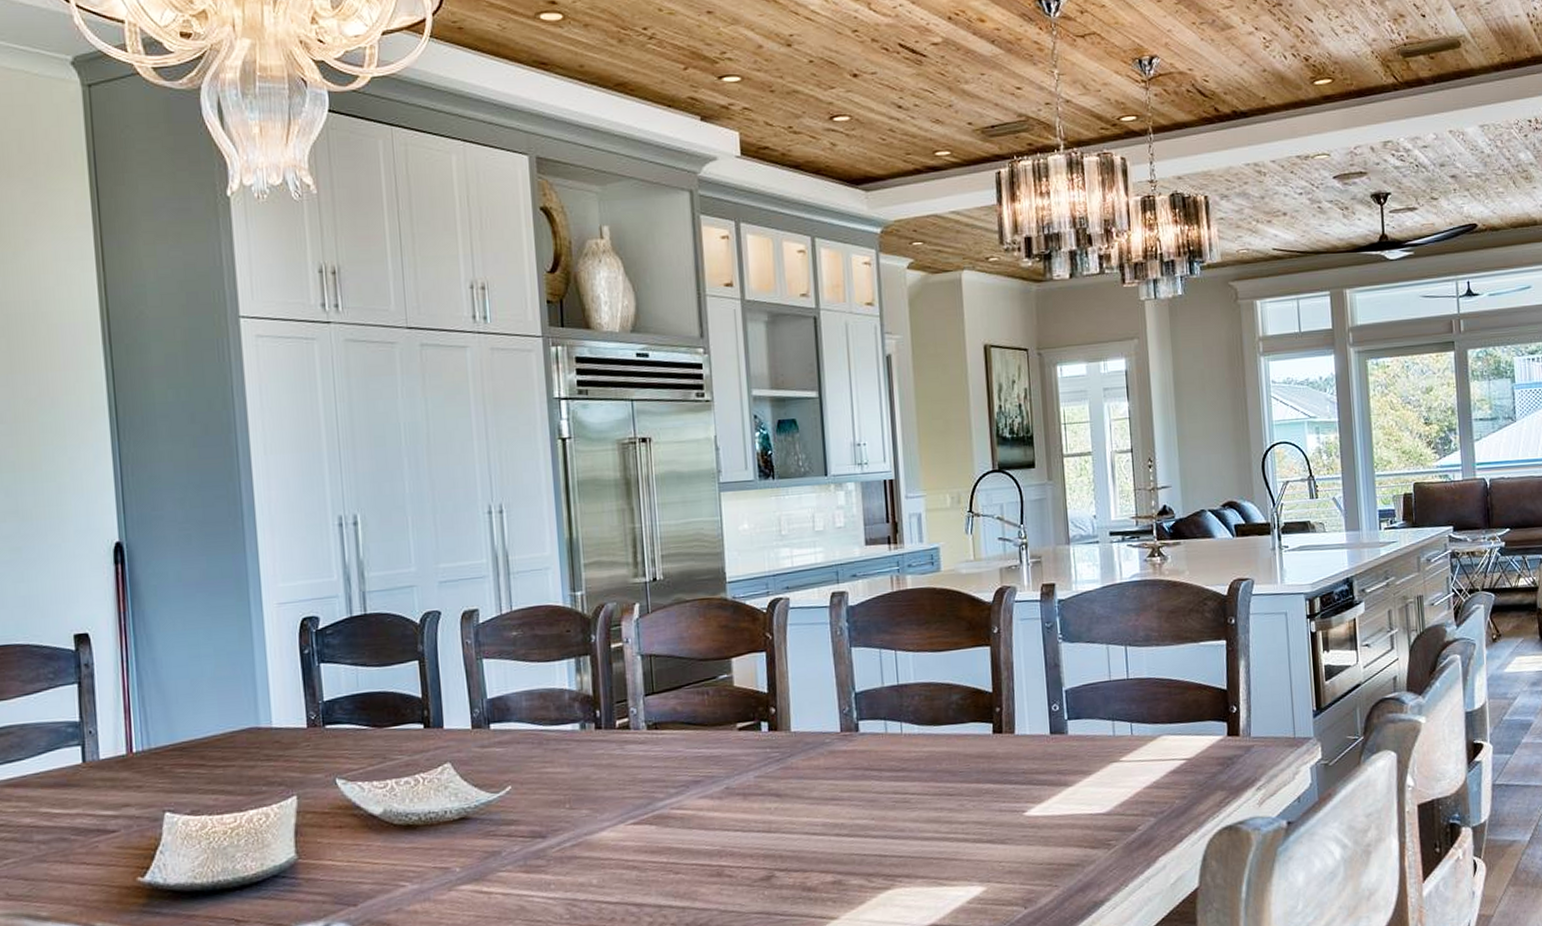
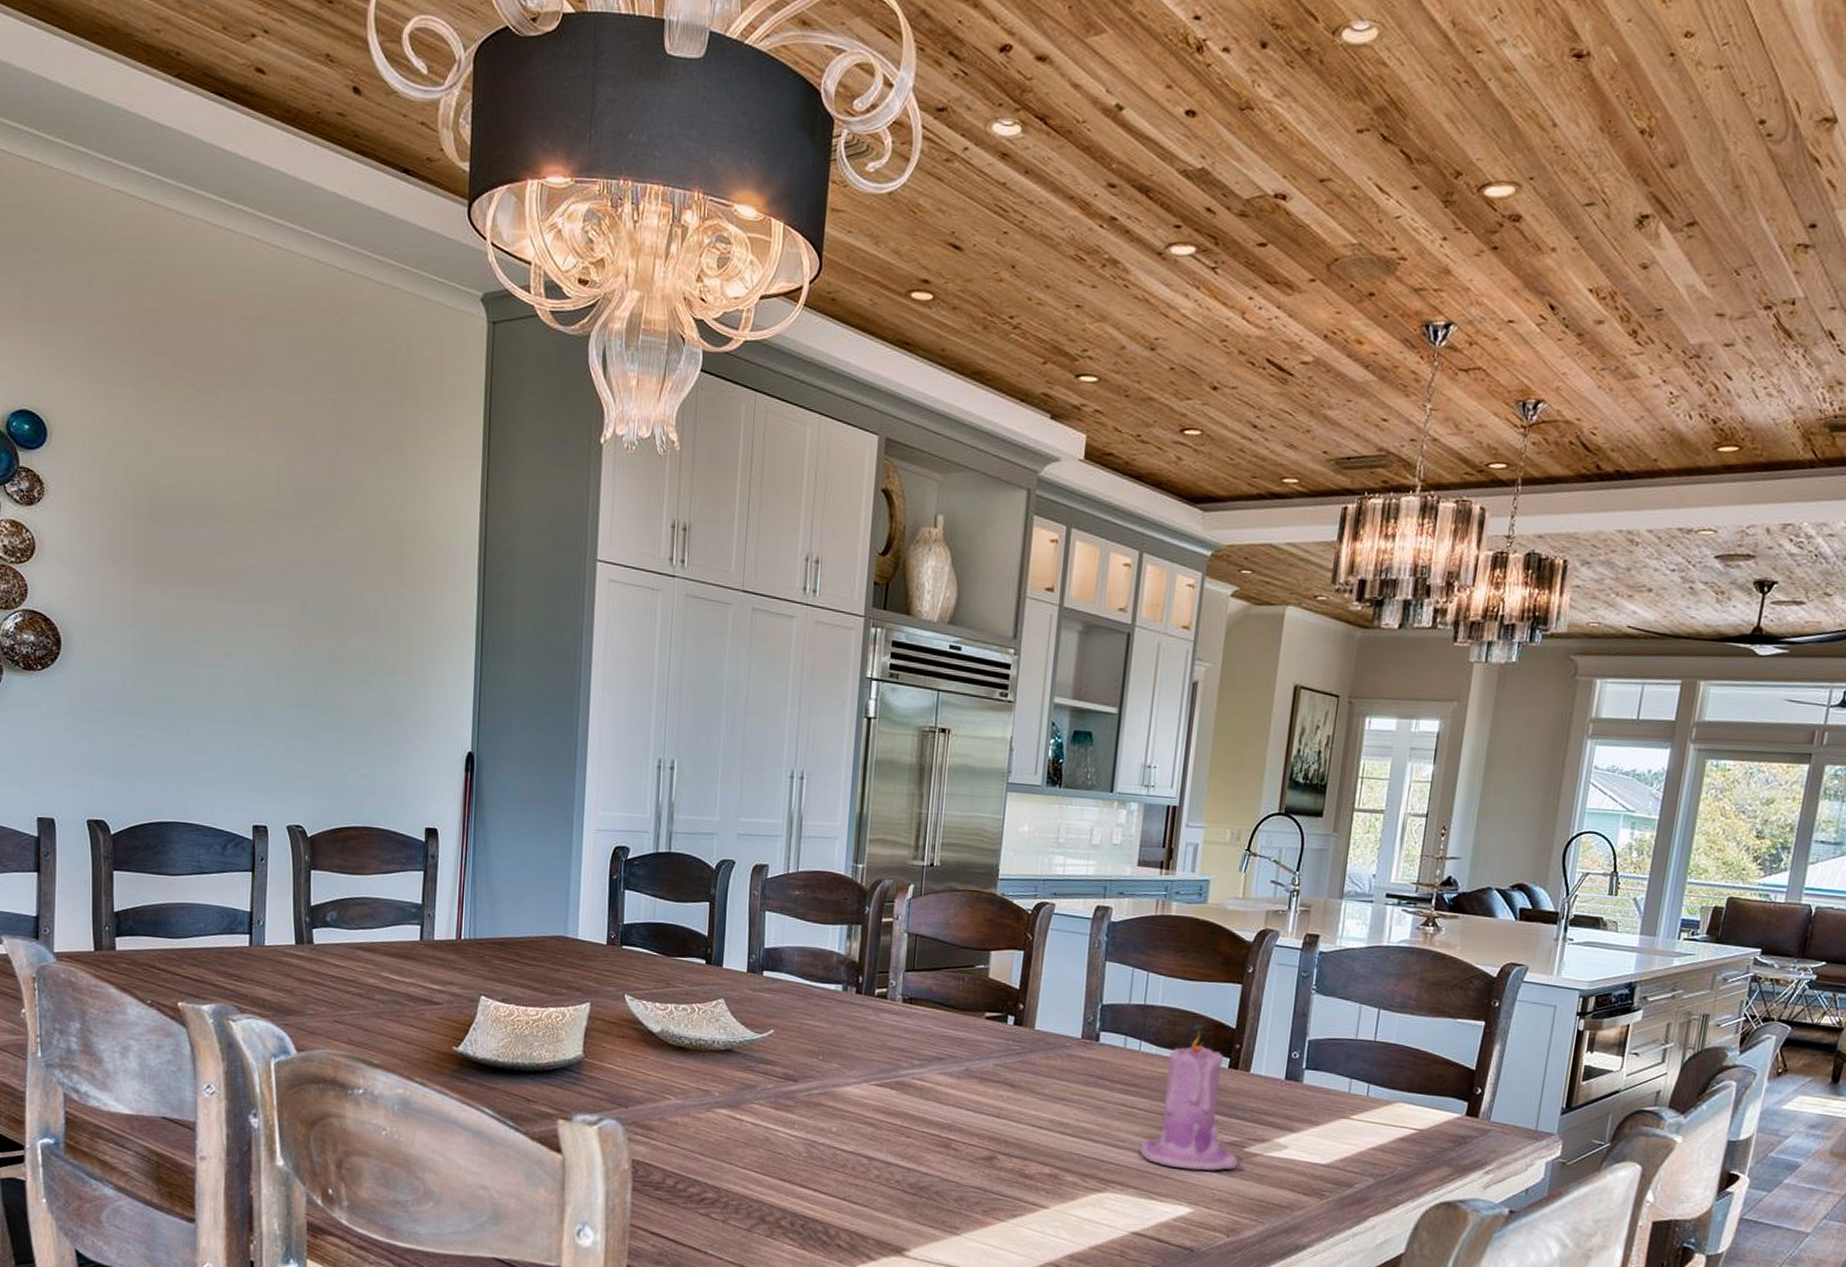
candle: none [920,702,1021,848] -> present [1139,1031,1239,1172]

